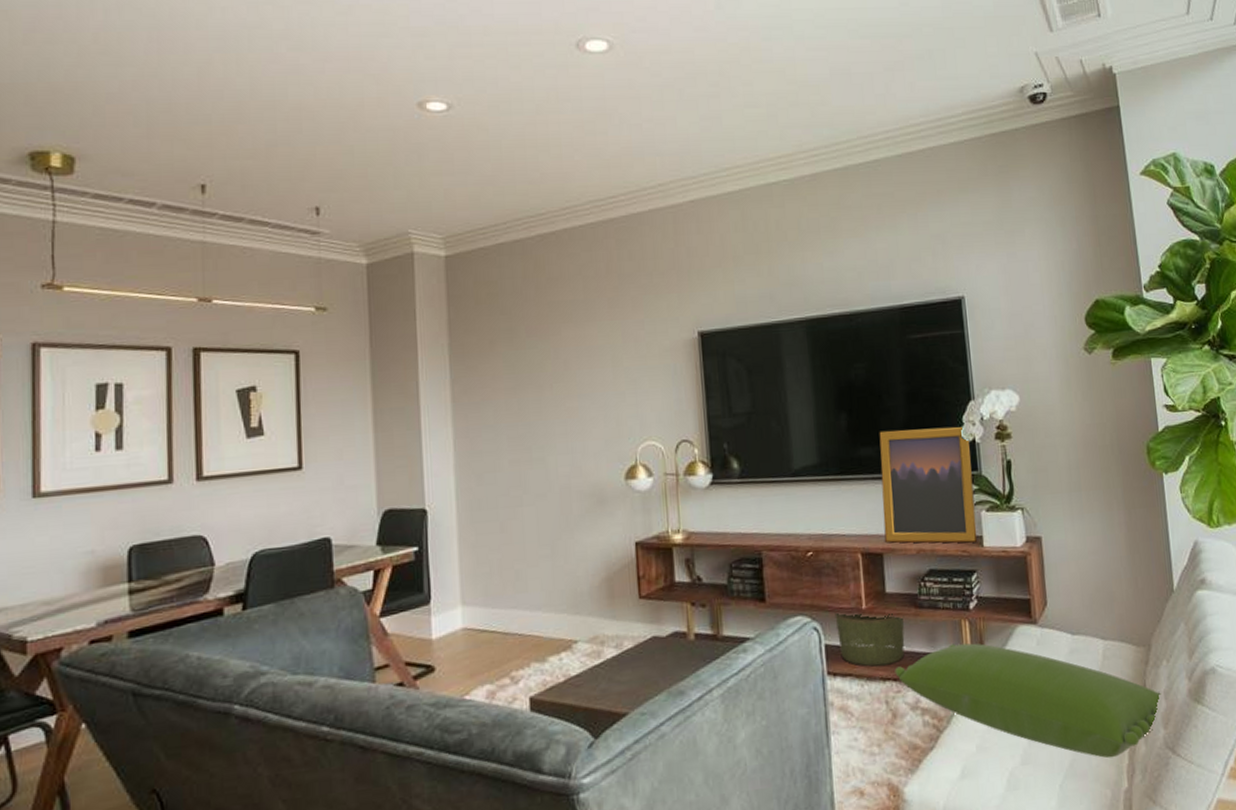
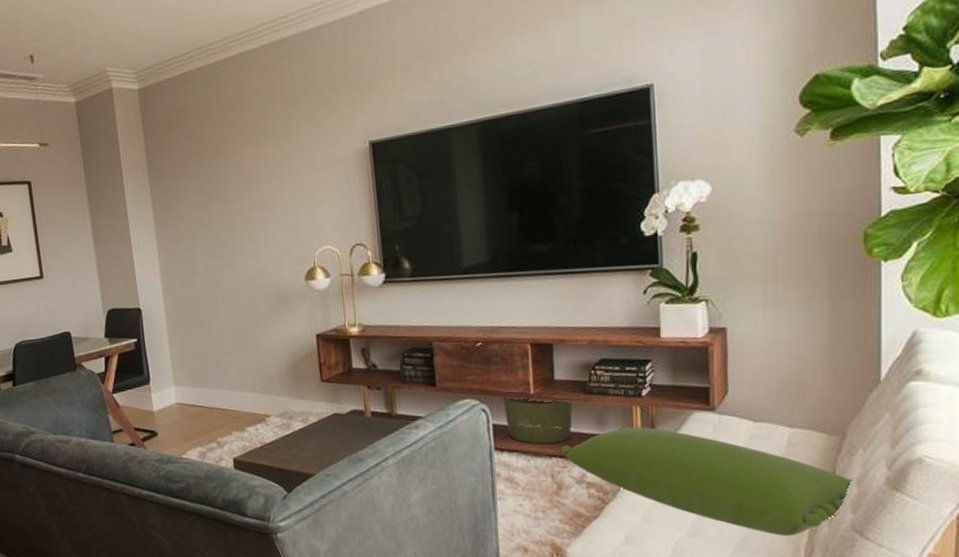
picture frame: present [879,426,978,543] -> none [552,221,655,335]

